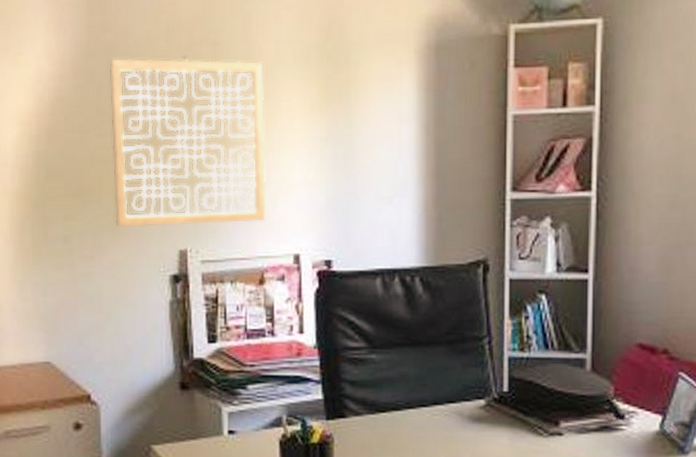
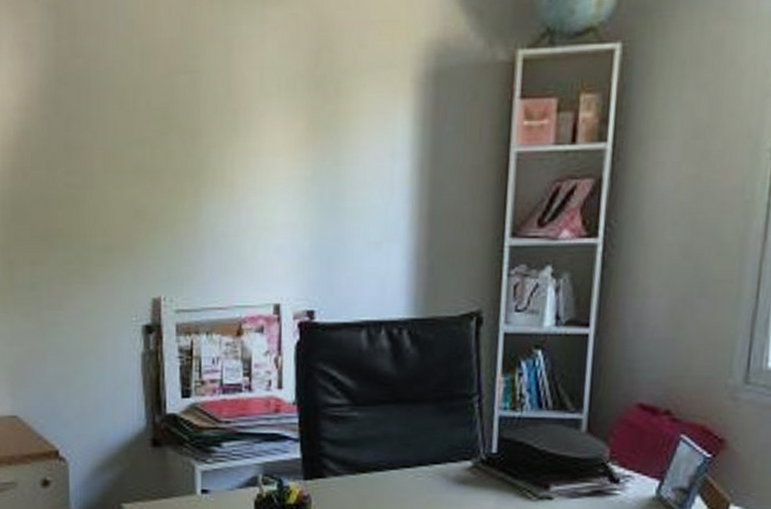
wall art: present [109,54,267,228] -> none [79,83,247,274]

